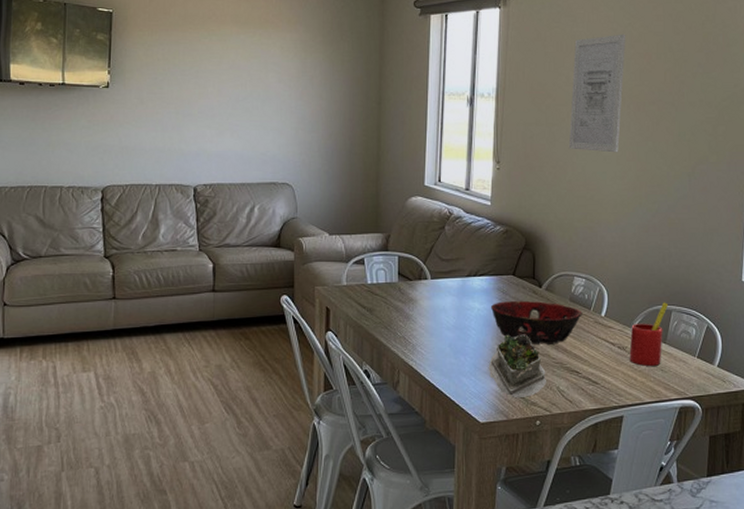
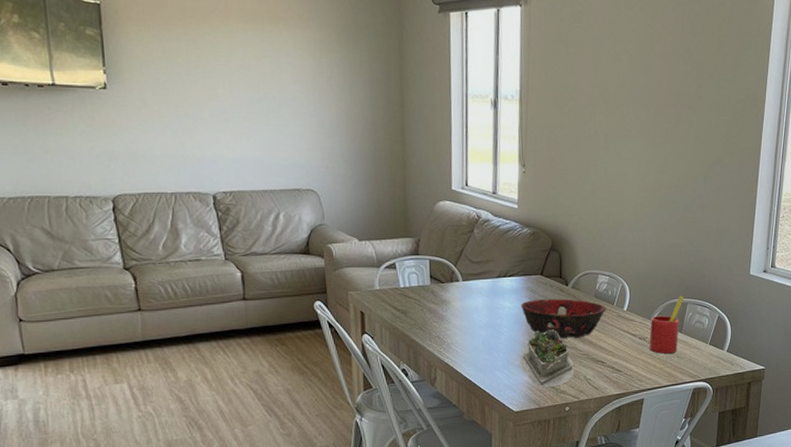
wall art: present [568,34,626,153] -> none [591,35,646,155]

